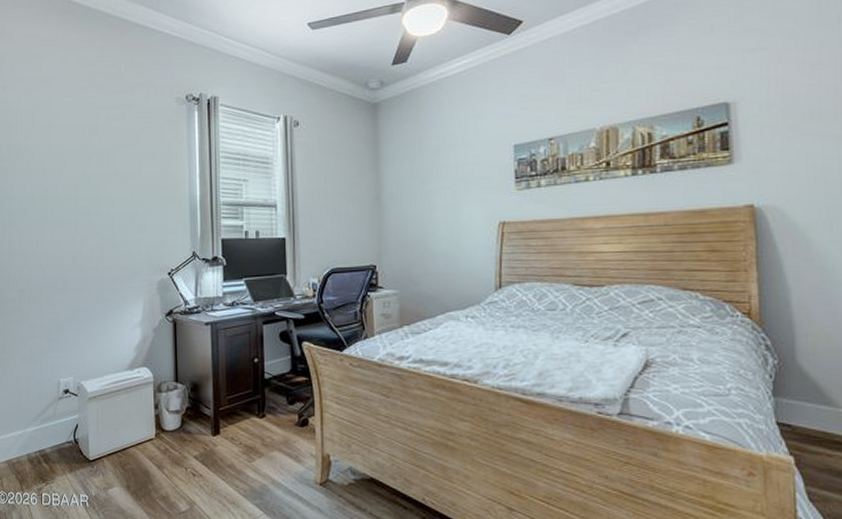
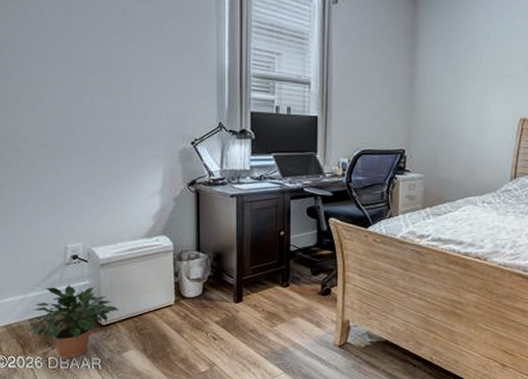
potted plant: none [22,419,105,496] -> present [24,285,120,359]

